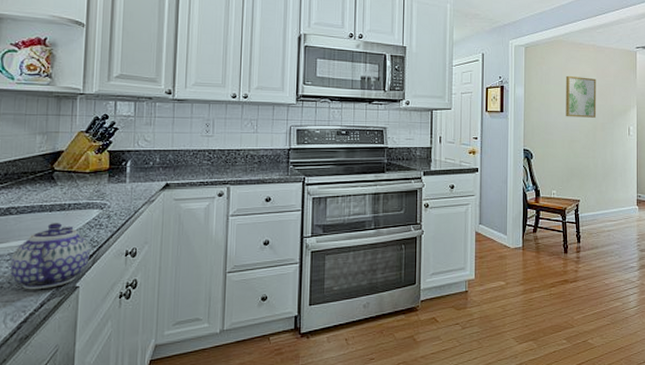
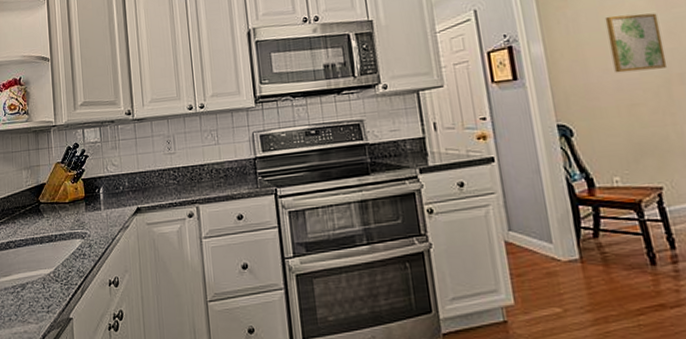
teapot: present [10,223,90,290] -> none [15,254,78,322]

